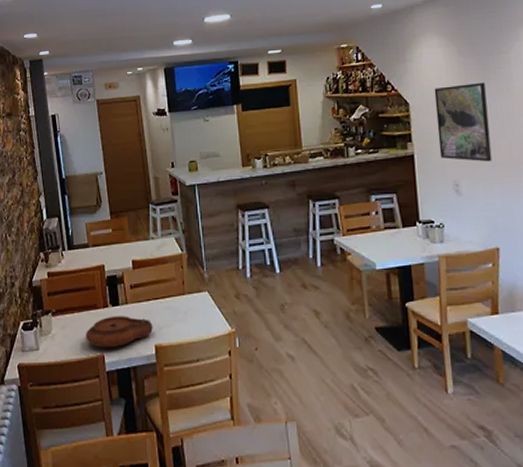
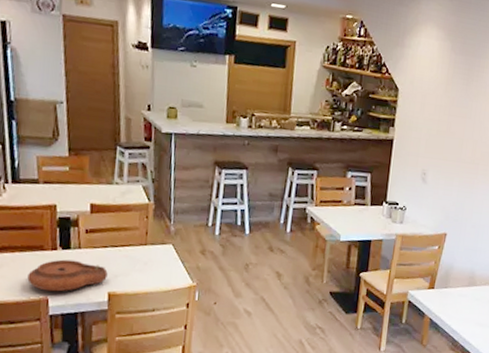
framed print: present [434,82,492,162] -> none [415,79,468,158]

